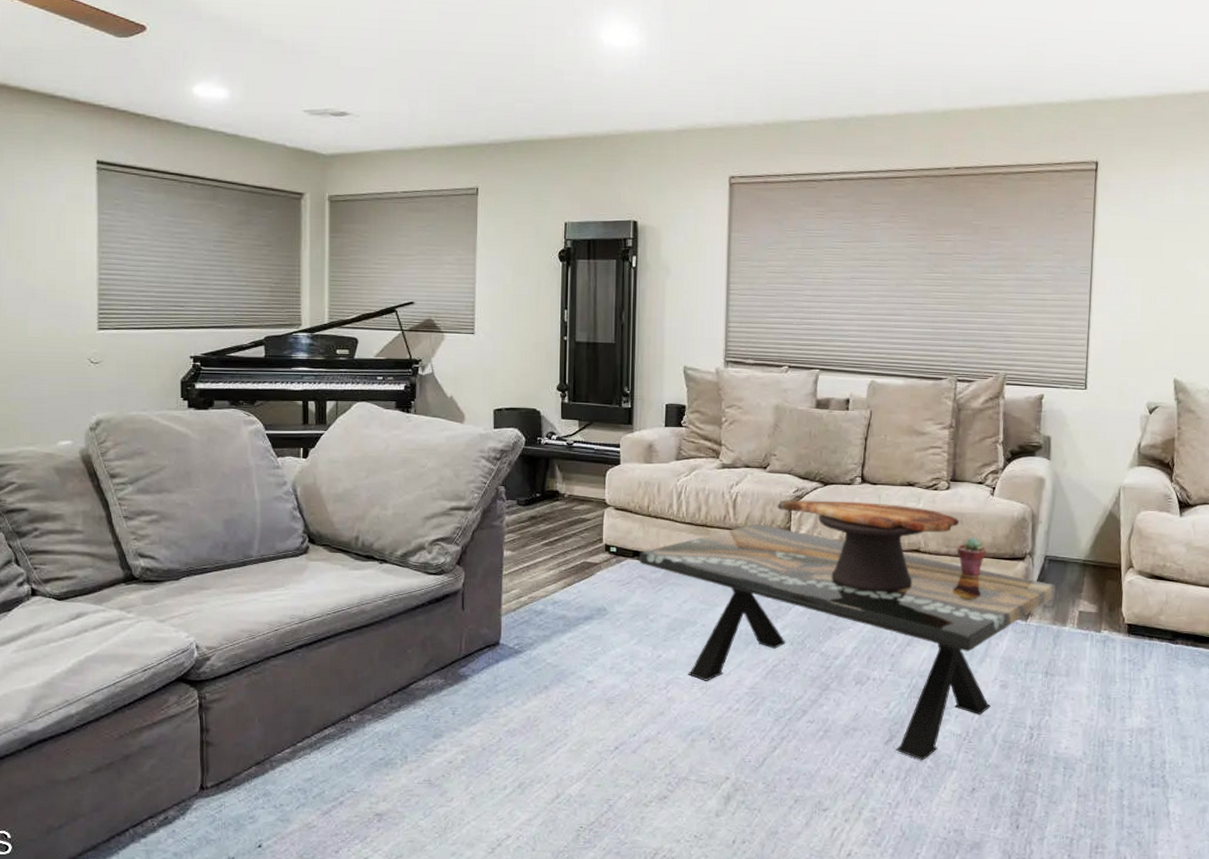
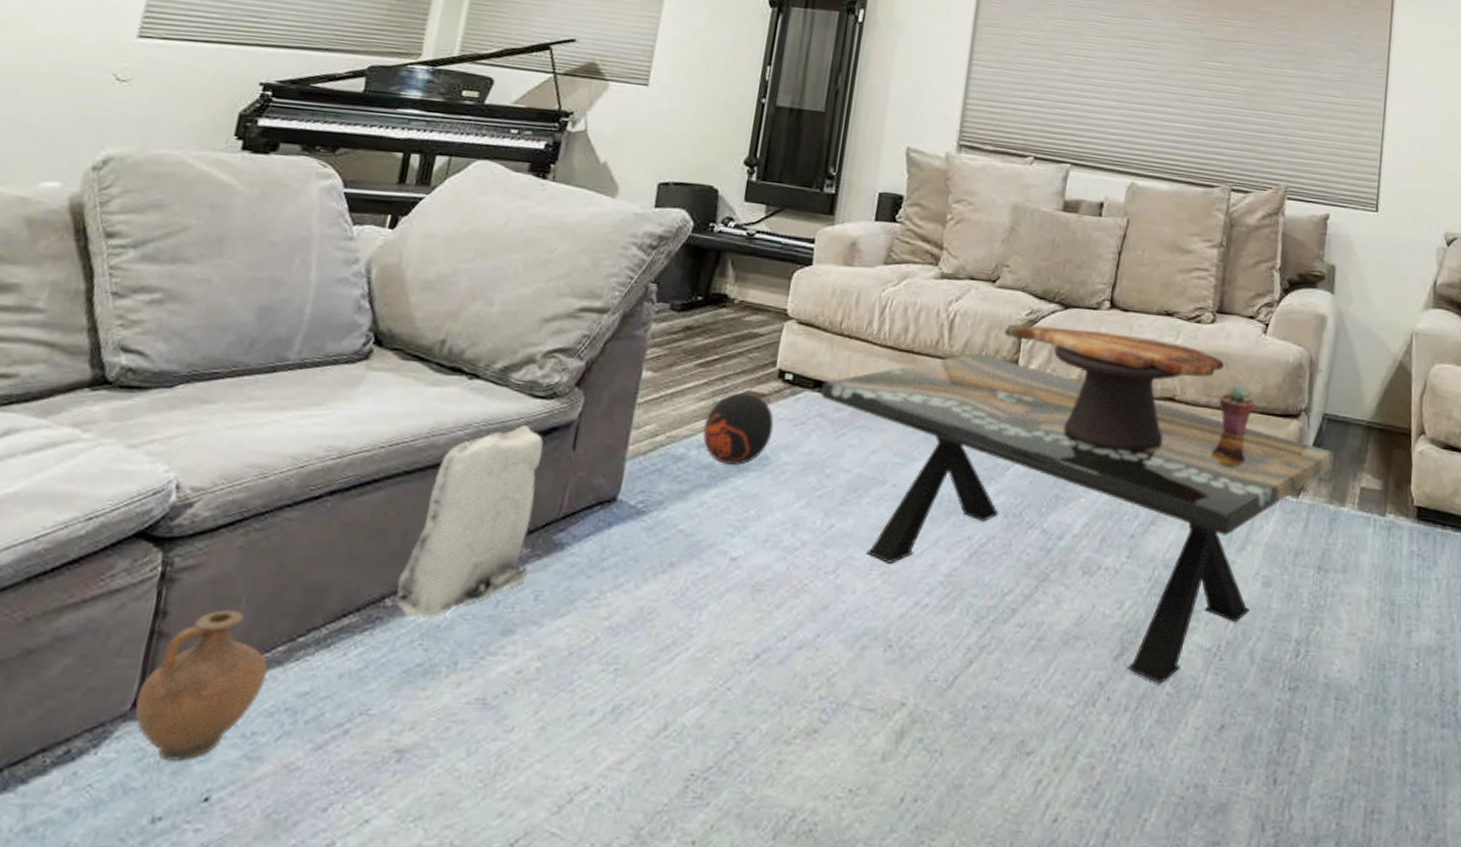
ceramic jug: none [201,726,281,824] -> present [135,610,268,762]
bag: none [356,594,445,728] -> present [395,425,544,618]
decorative ball: none [555,563,607,615] -> present [702,393,774,465]

